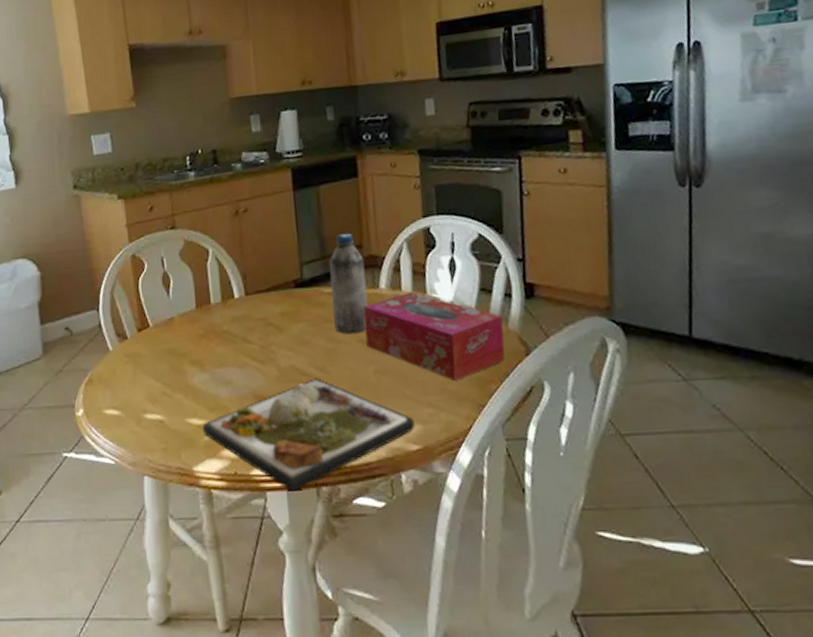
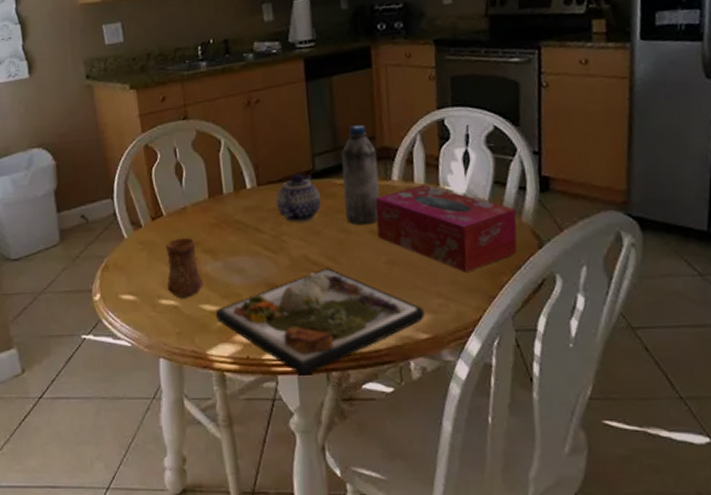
cup: none [151,348,191,411] -> present [165,237,204,297]
teapot: none [265,283,310,332] -> present [276,174,322,223]

